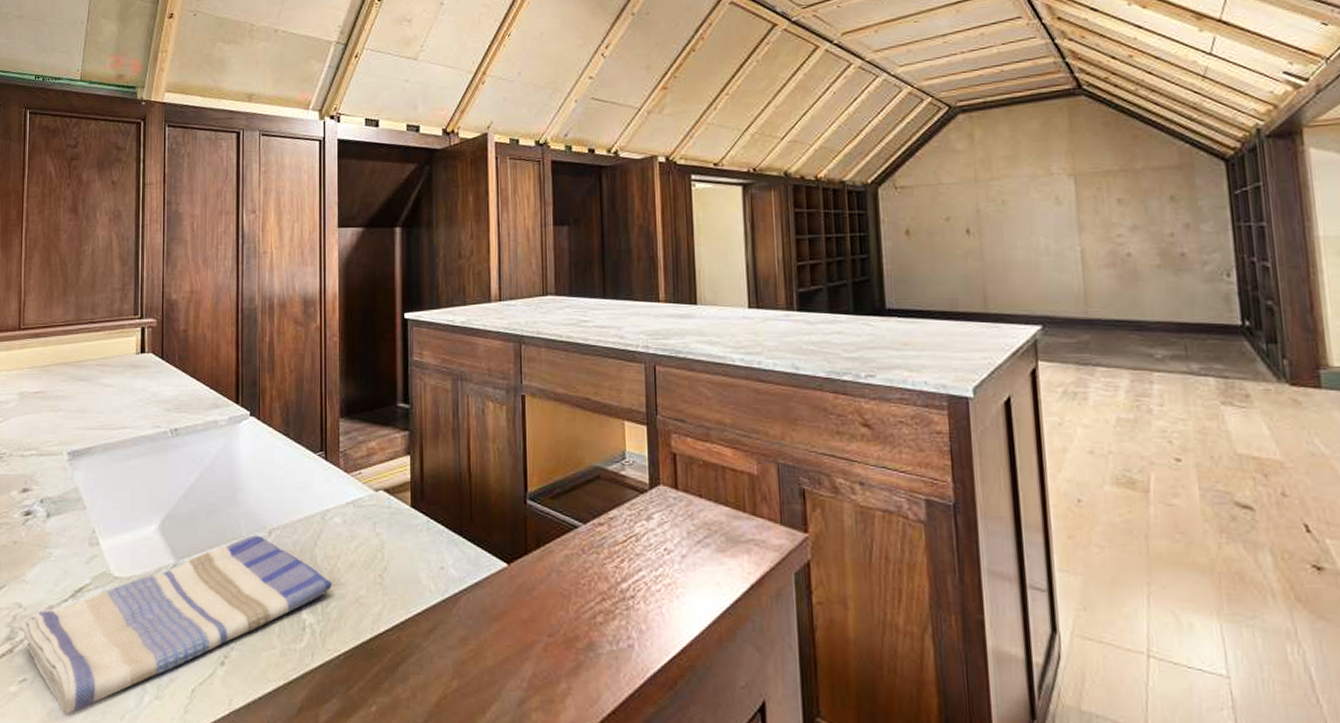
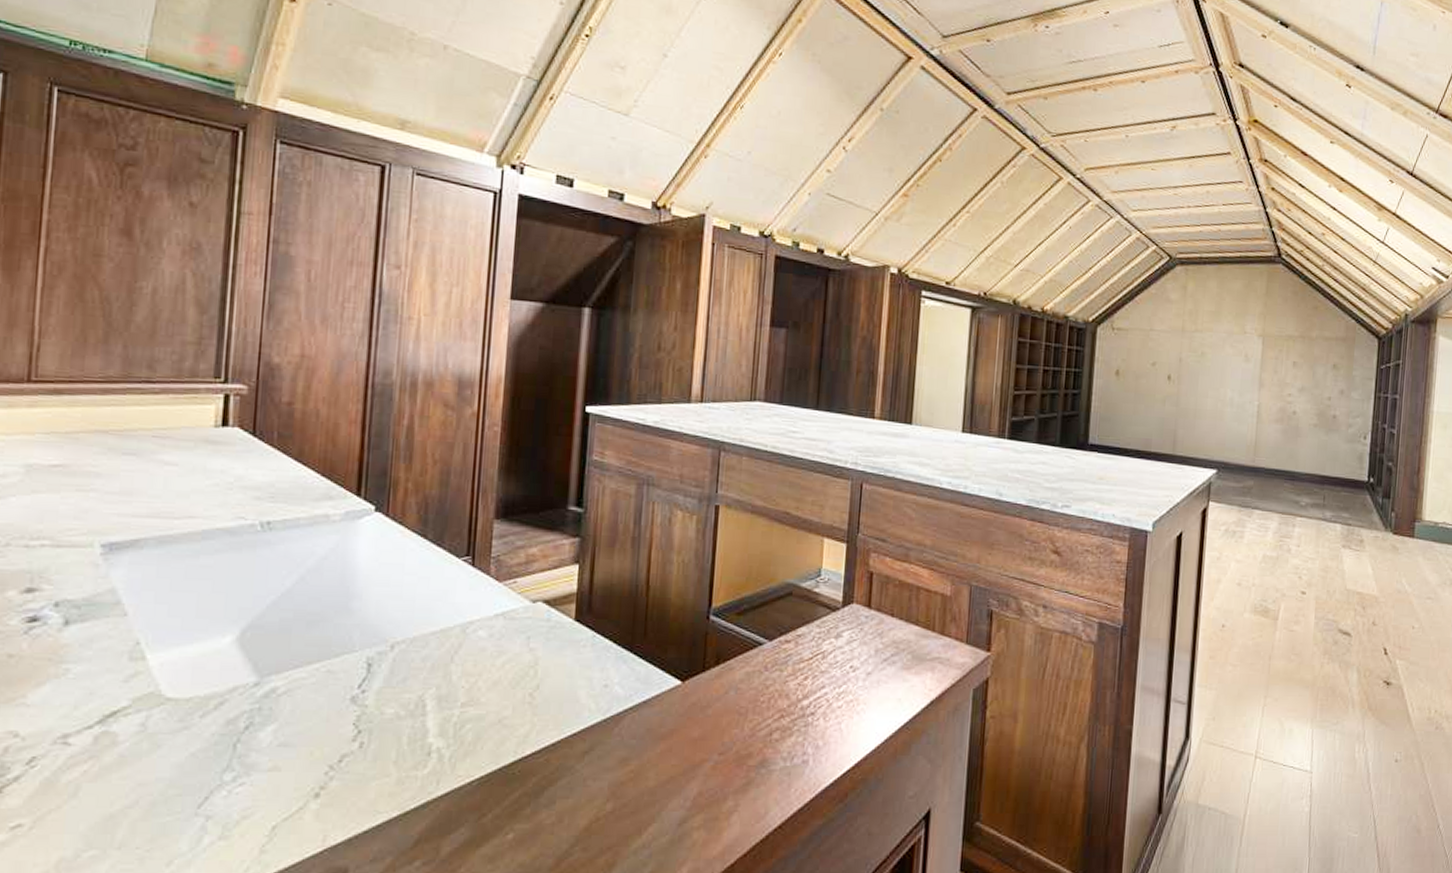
dish towel: present [19,535,333,714] -> none [13,649,470,864]

